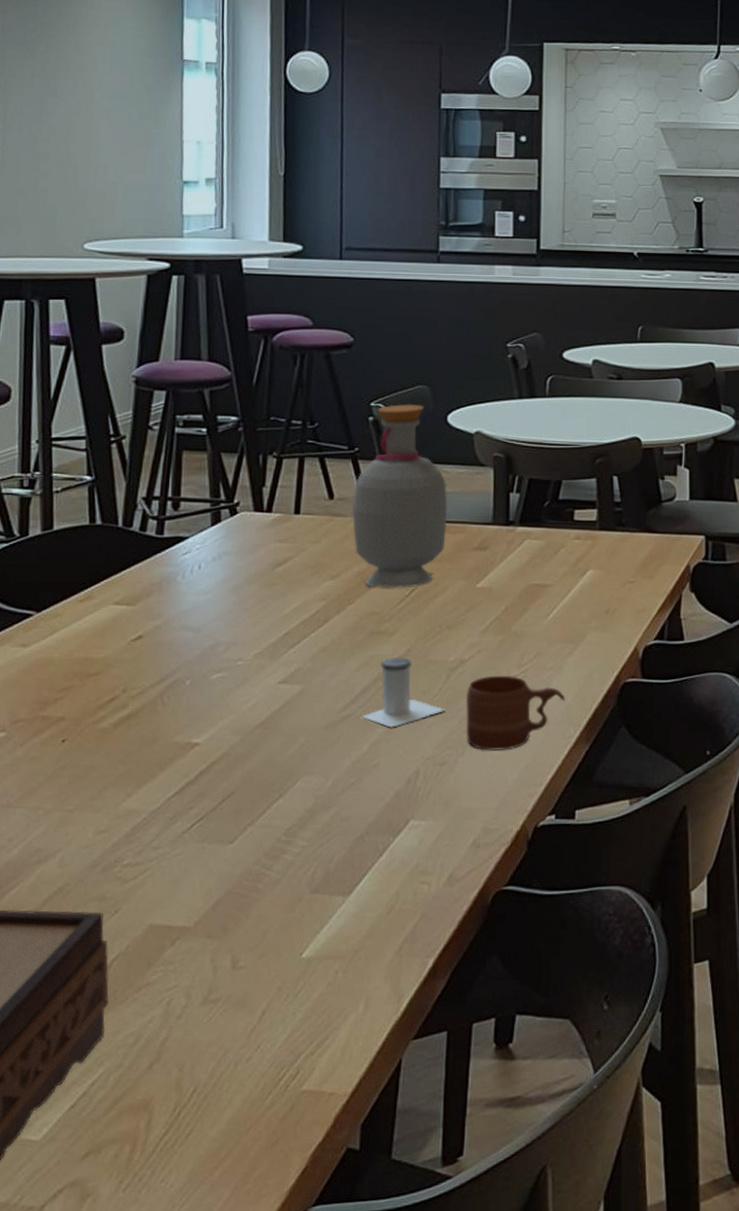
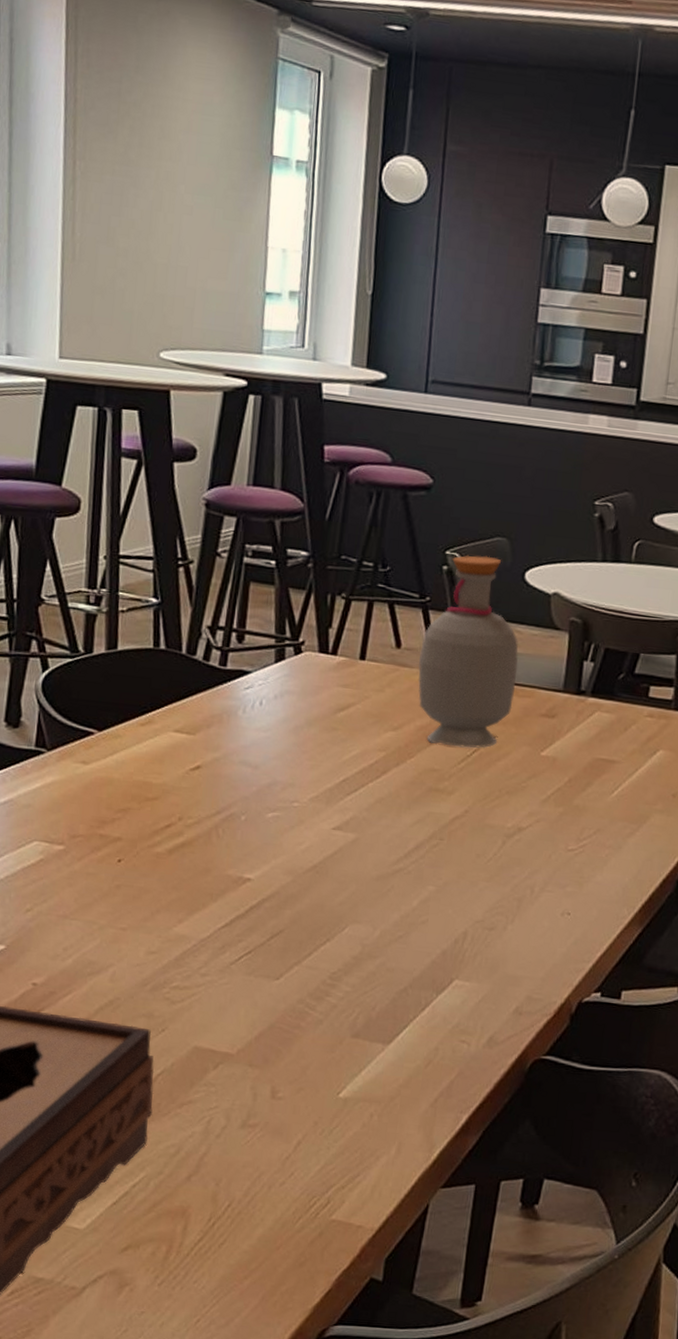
salt shaker: present [361,656,446,728] -> none [413,816,499,887]
mug: present [465,675,566,751] -> none [518,847,623,923]

